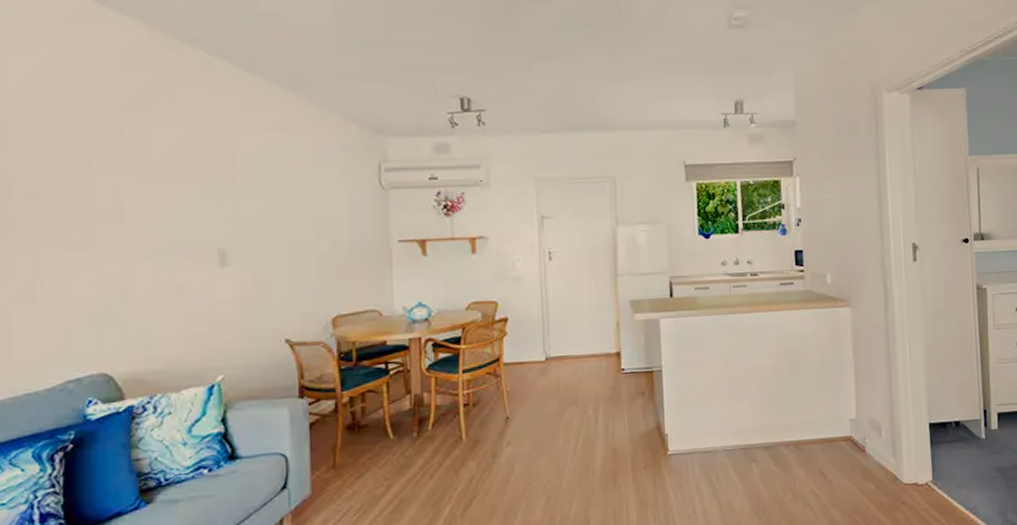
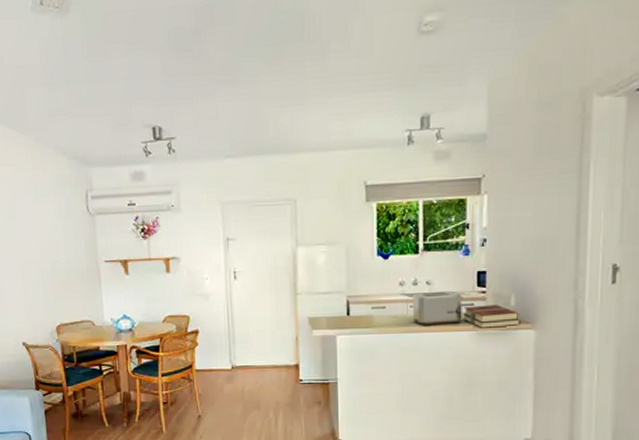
toaster: none [734,269,783,307] -> present [412,290,463,326]
books: none [784,283,837,307] -> present [463,305,521,328]

